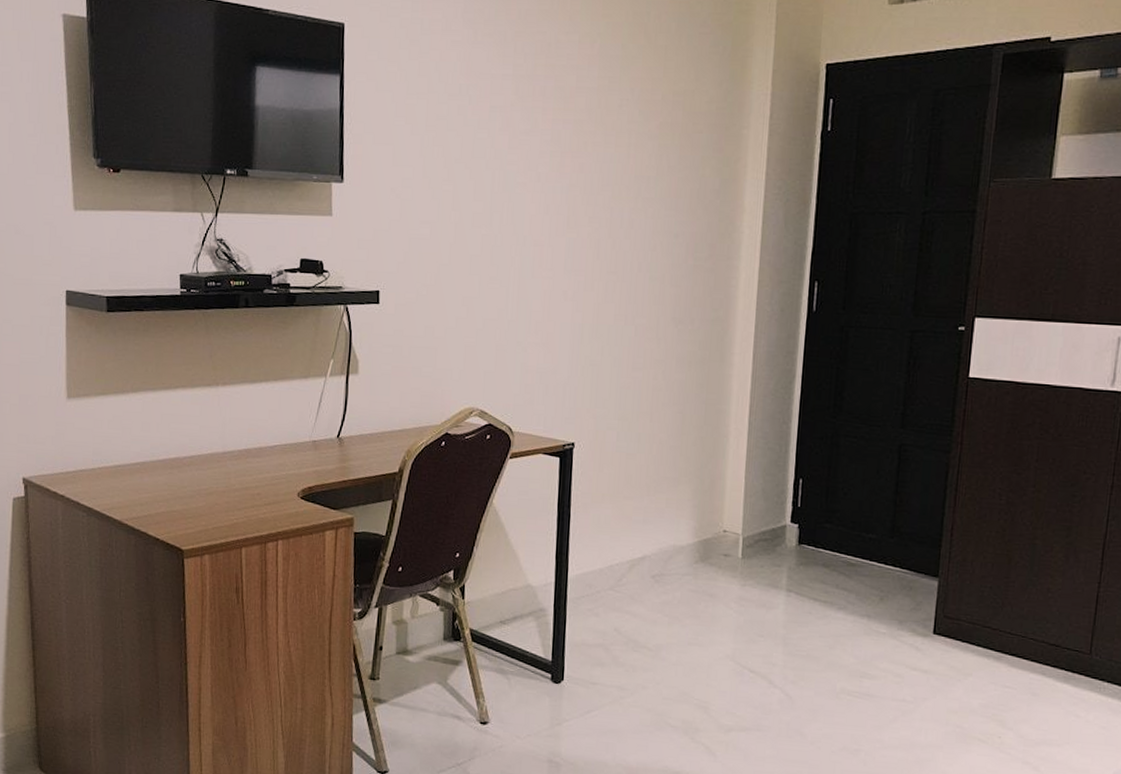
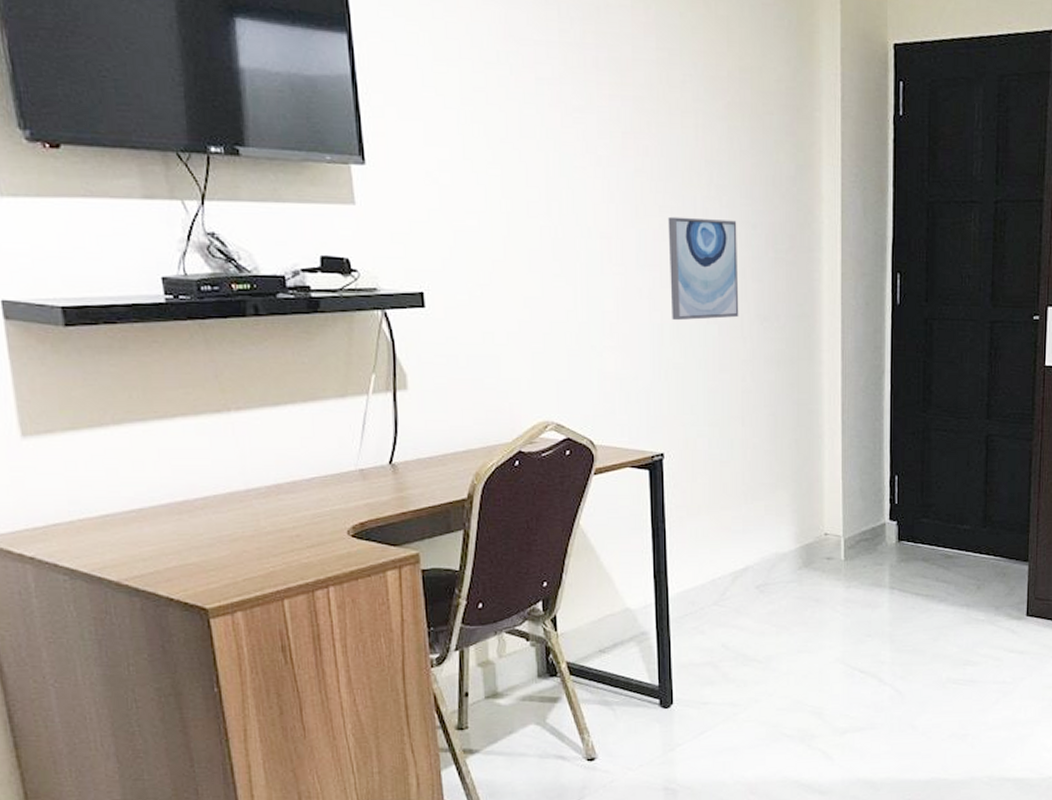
wall art: none [592,226,660,322] -> present [667,216,739,321]

